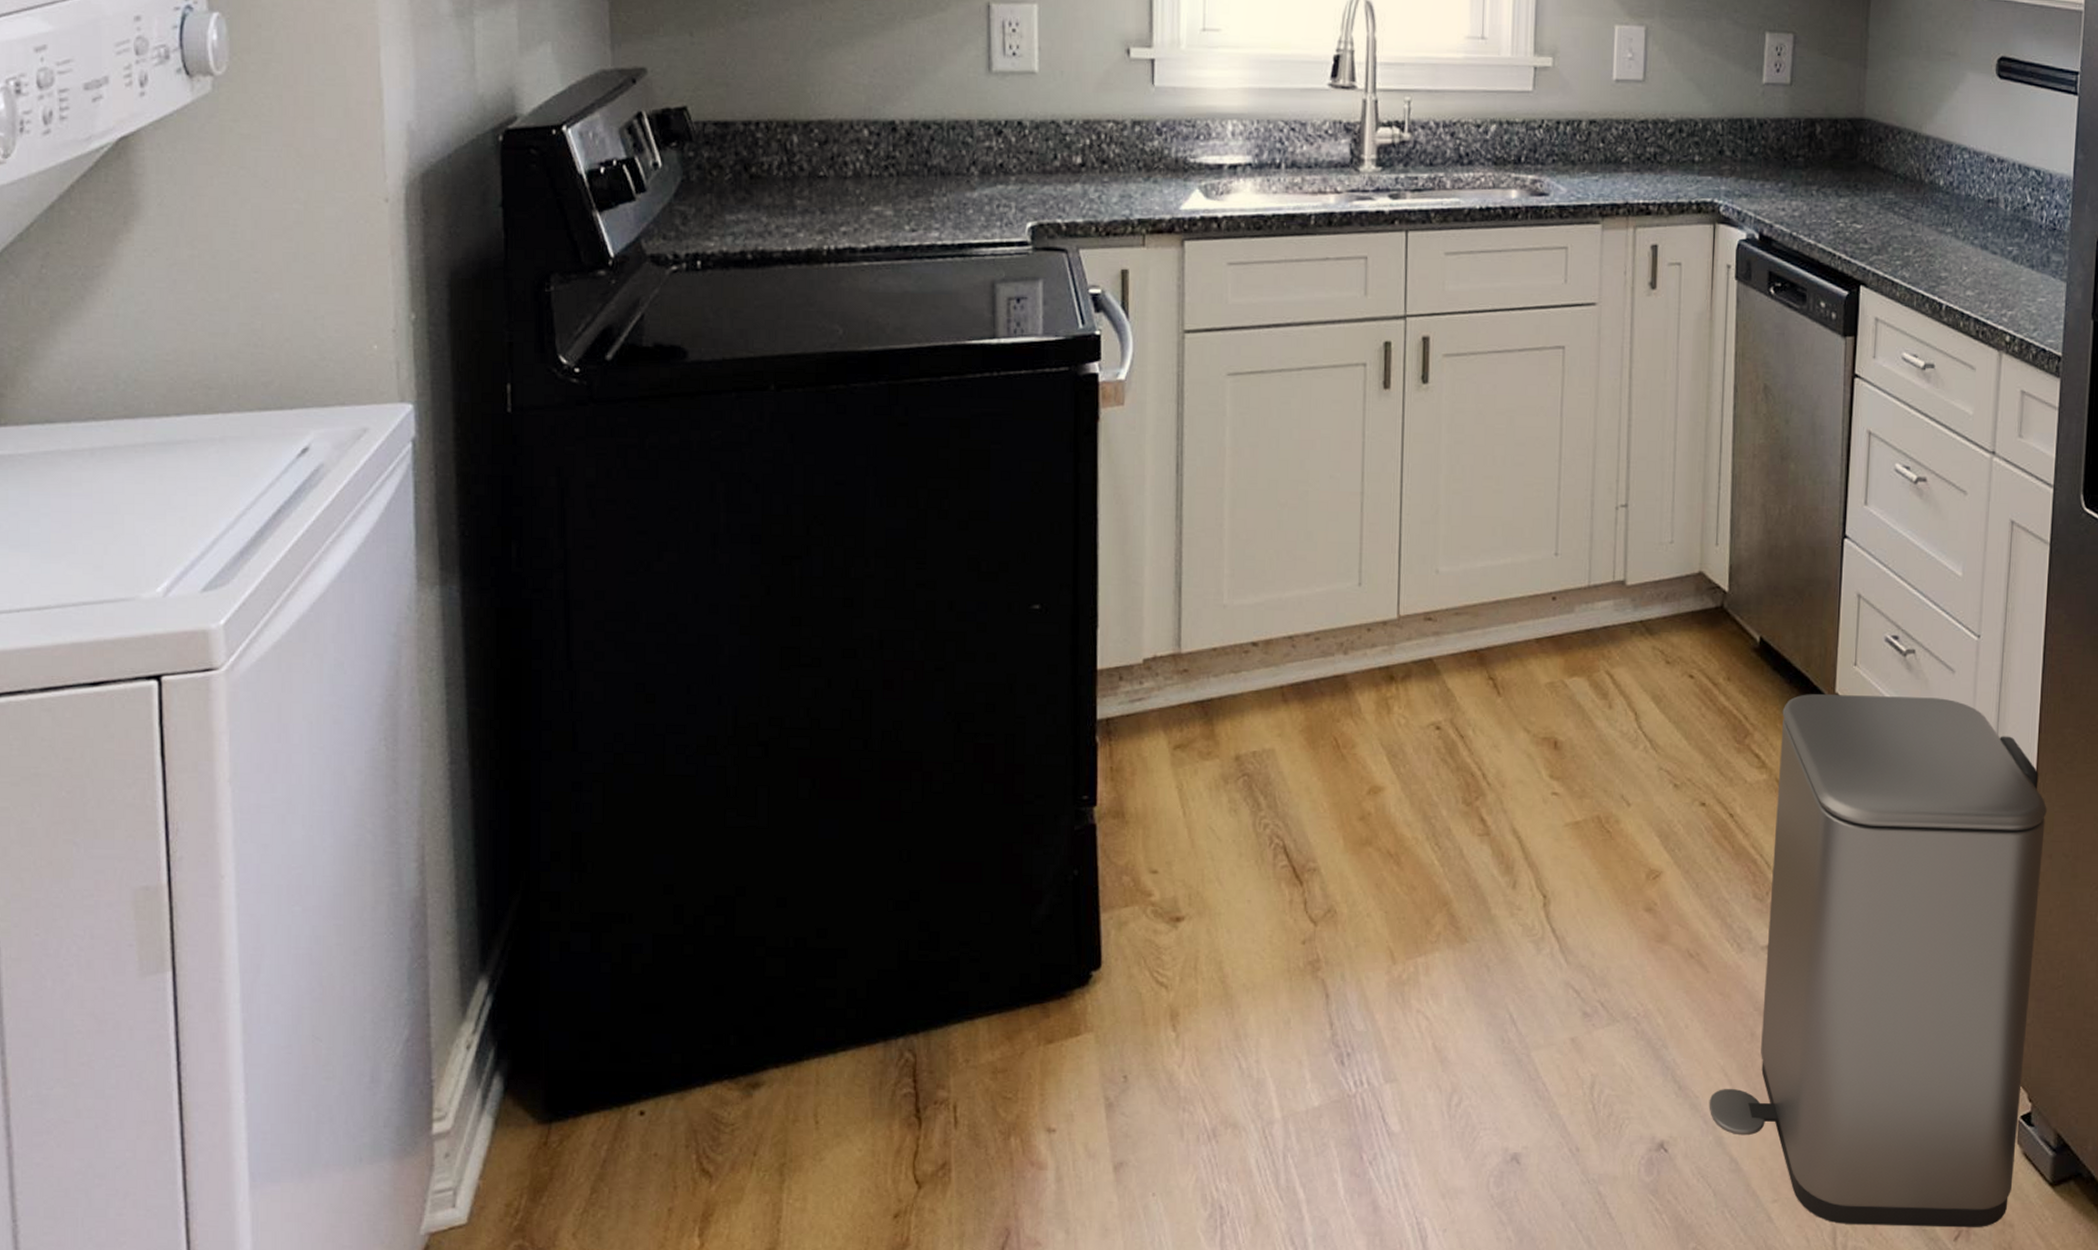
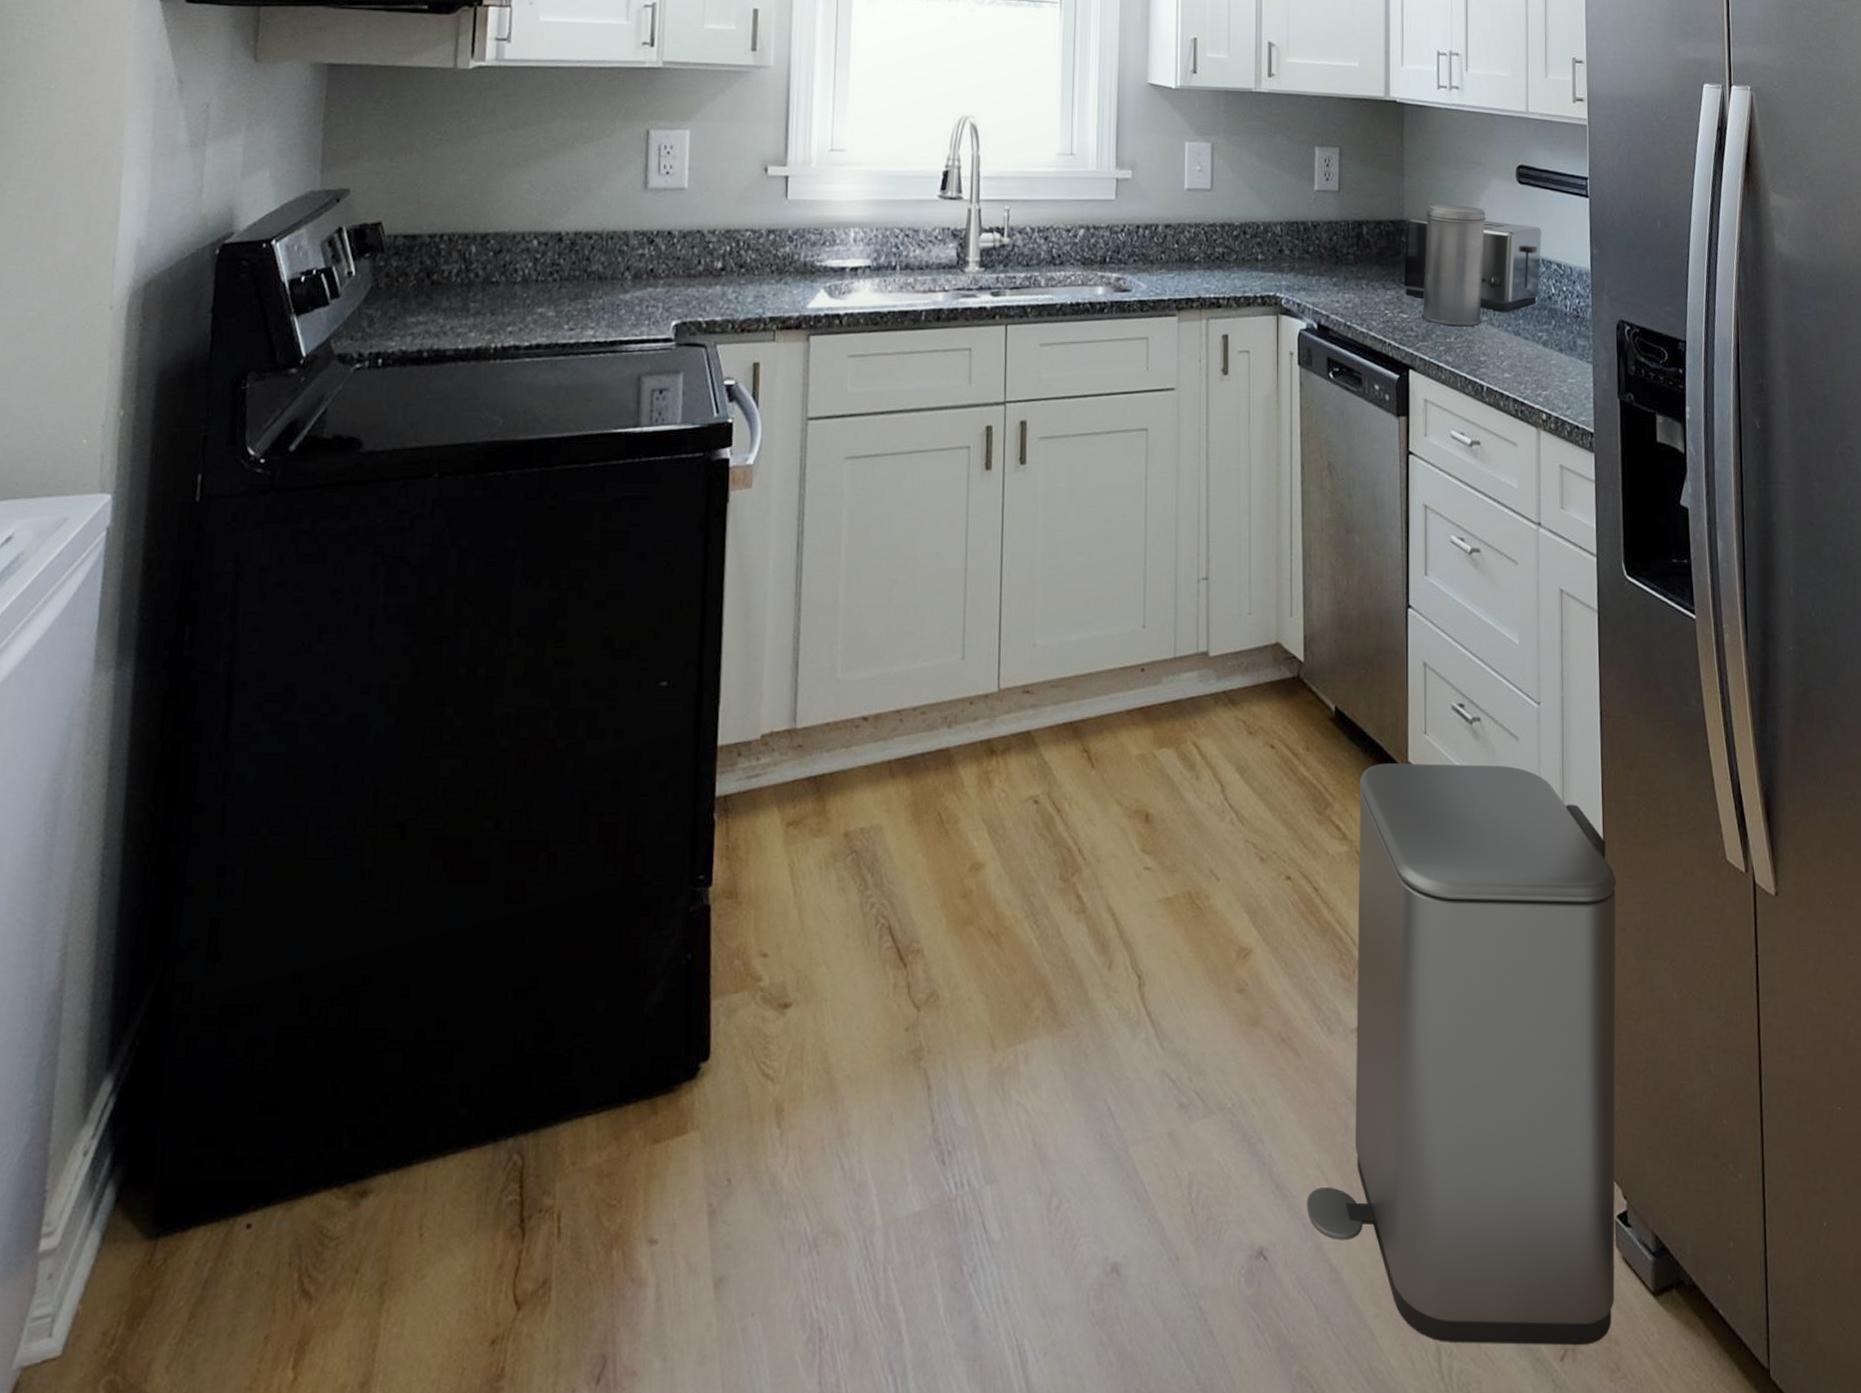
toaster: none [1859,115,2021,223] -> present [1403,217,1542,312]
canister: none [1877,101,1959,240] -> present [1421,205,1487,327]

